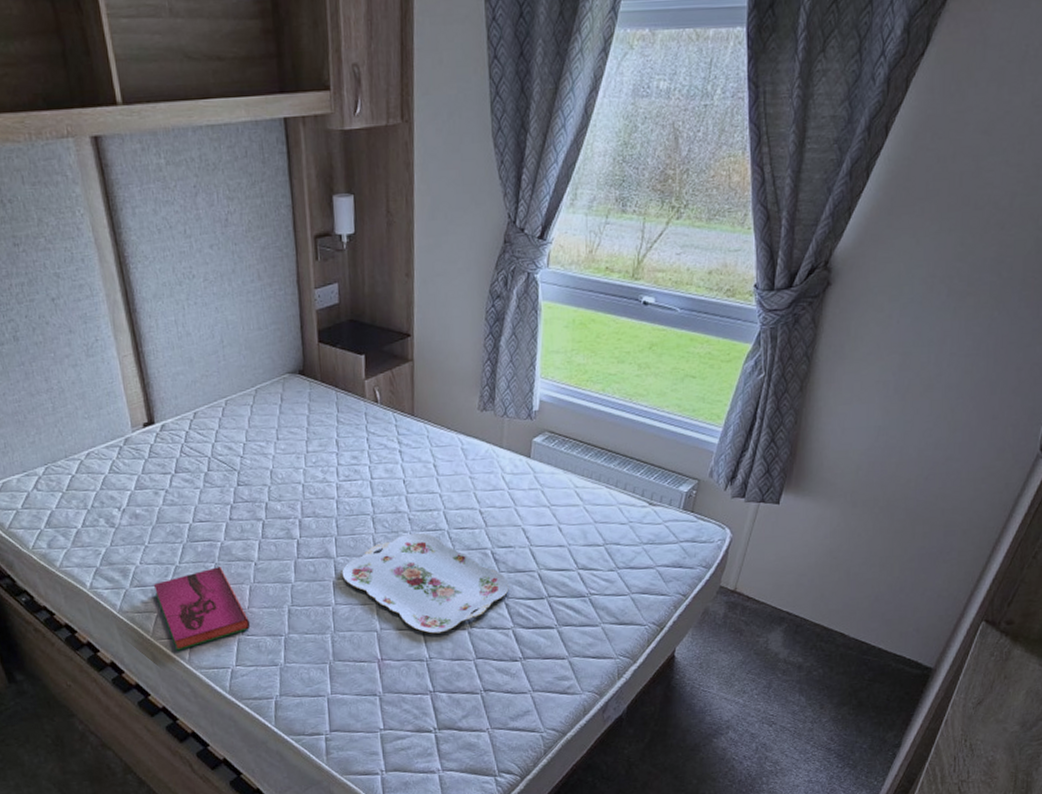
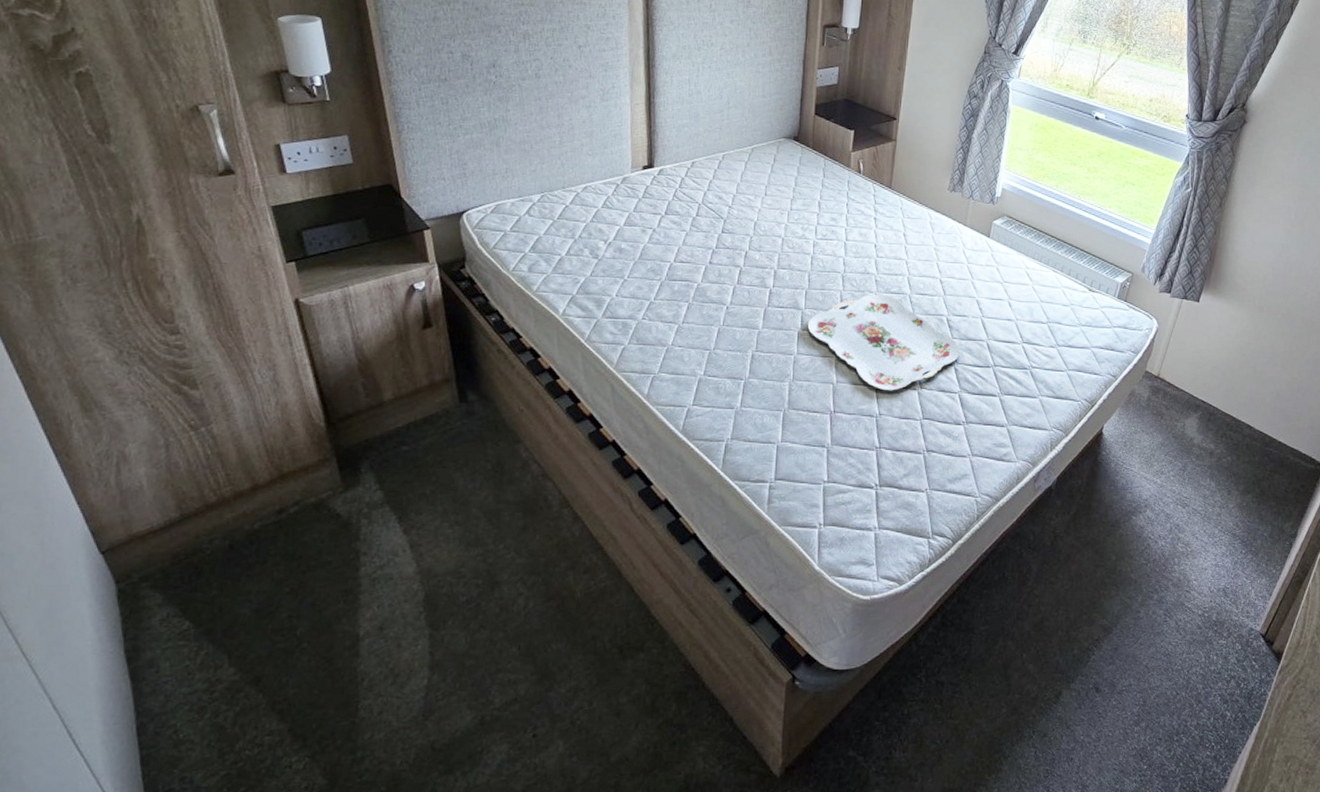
hardback book: present [153,565,251,651] -> none [625,306,714,385]

